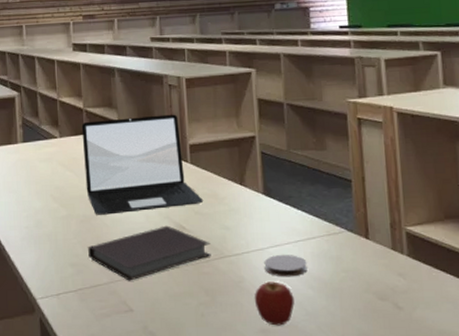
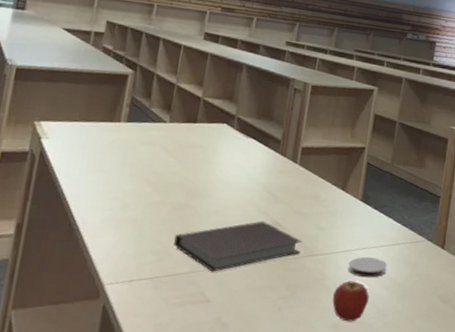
laptop: present [81,114,204,215] -> none [186,111,305,205]

